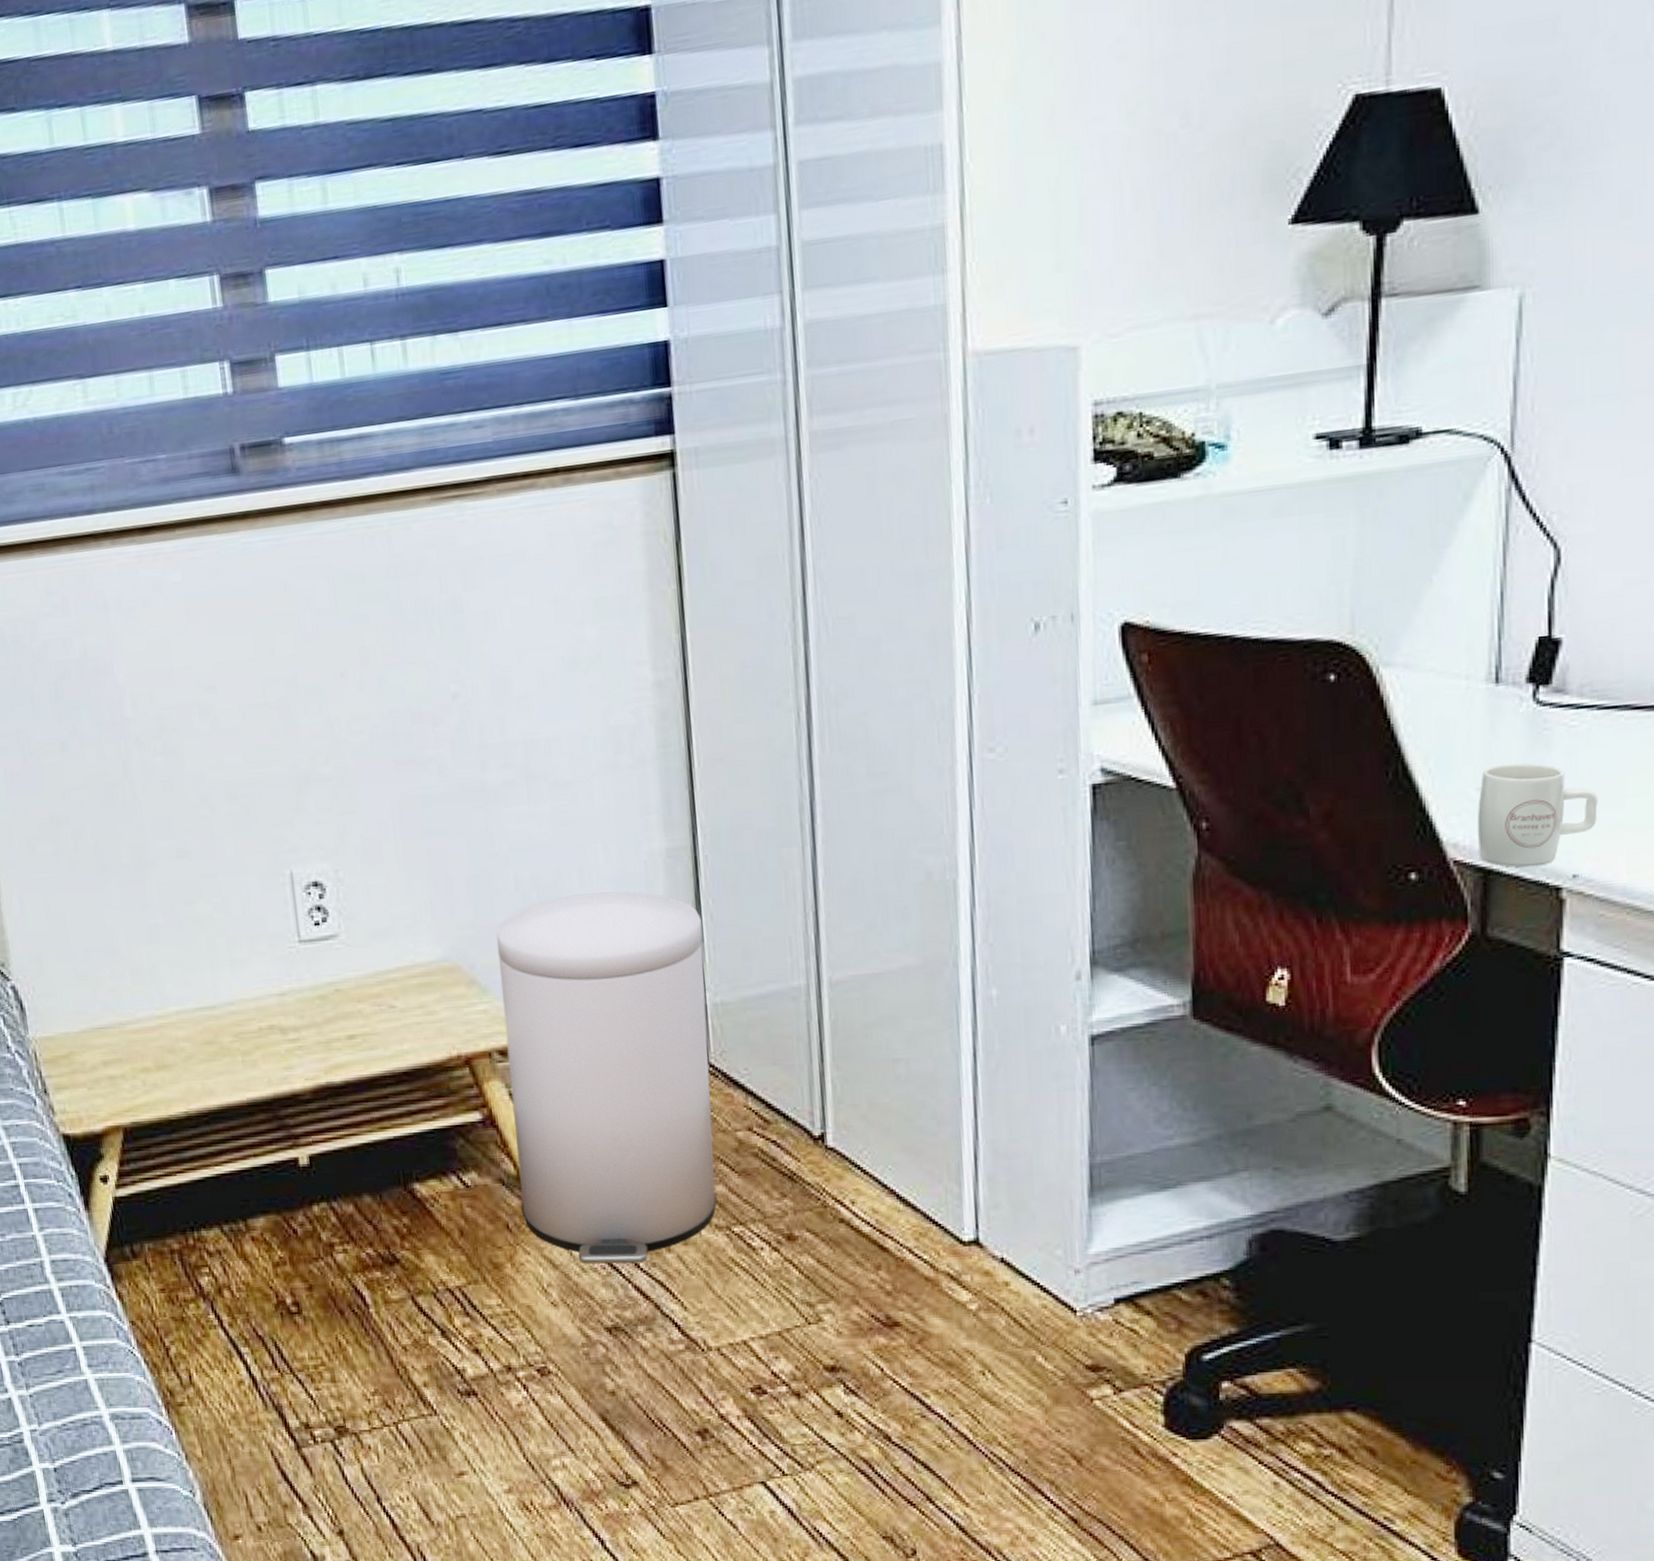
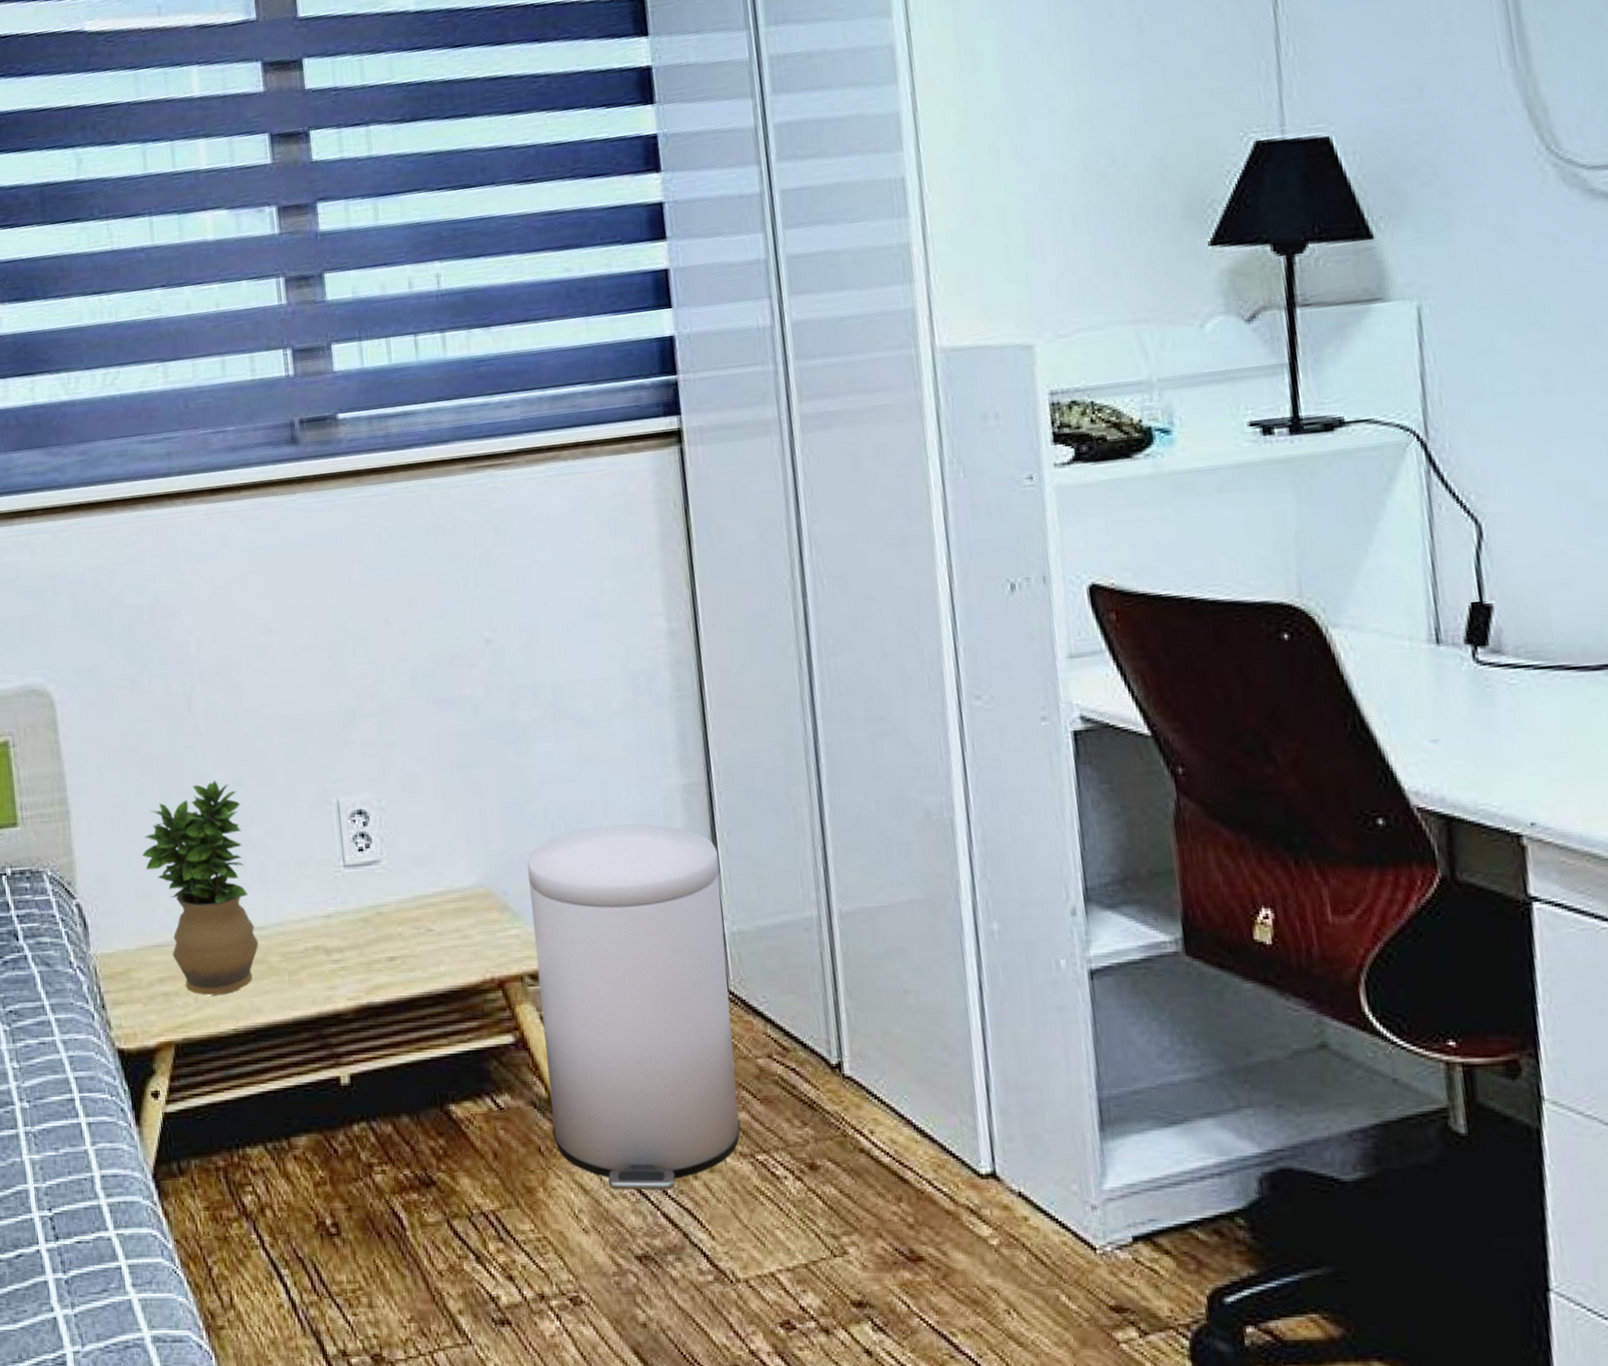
potted plant: none [79,852,209,1078] -> present [141,780,259,996]
mug: present [1476,763,1598,868] -> none [1433,717,1546,815]

